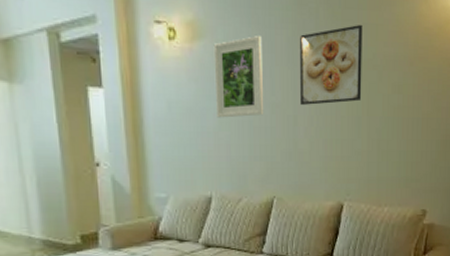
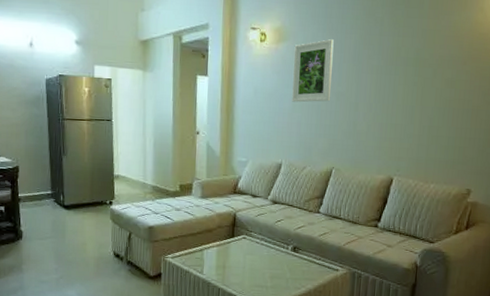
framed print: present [300,24,363,105] -> none [362,30,422,95]

